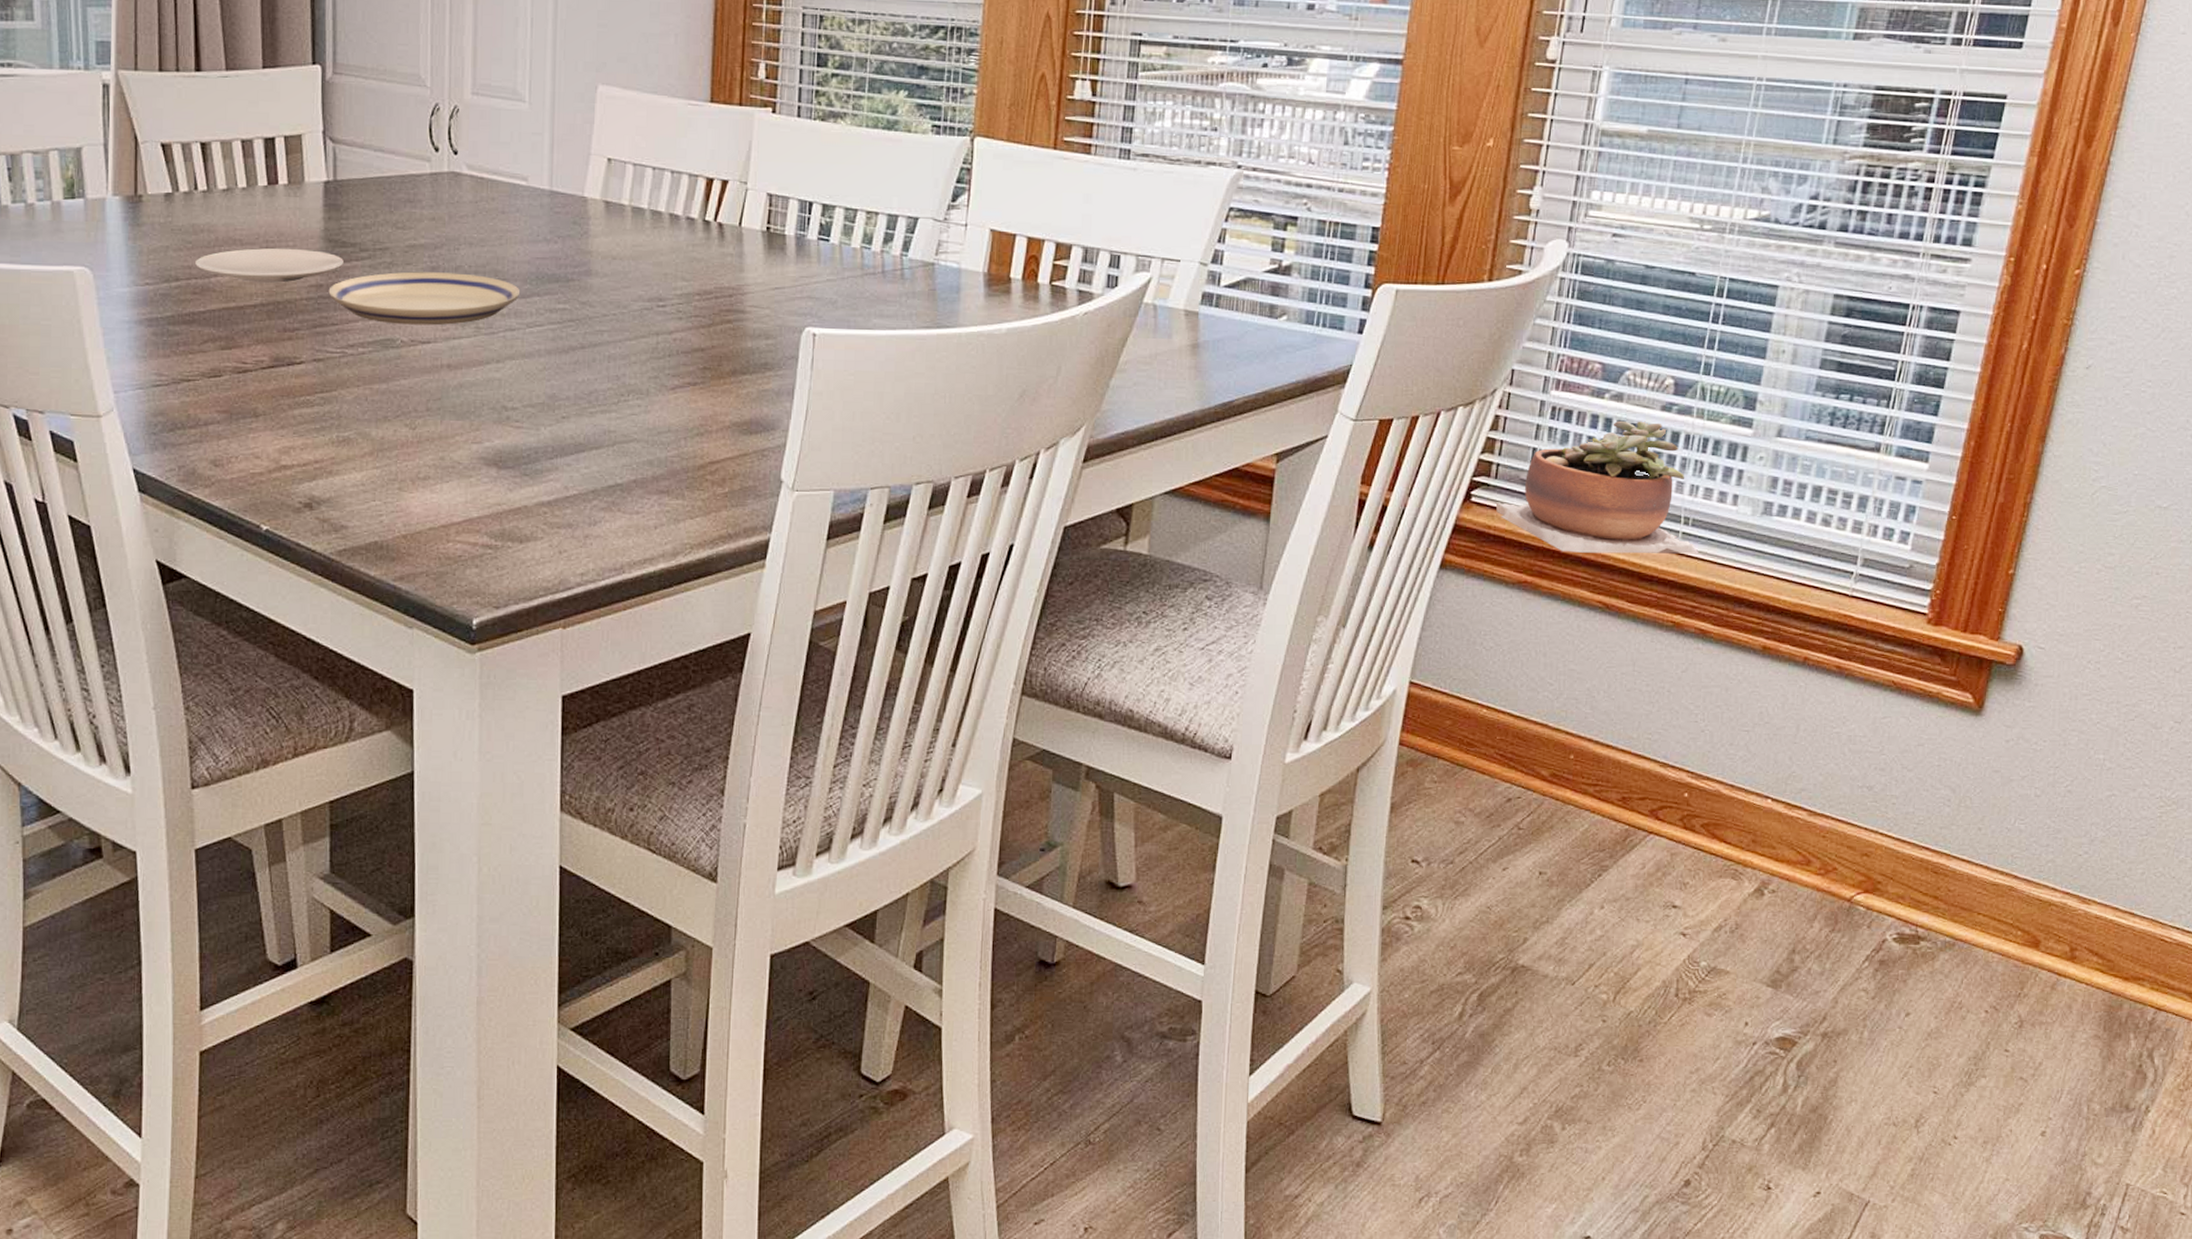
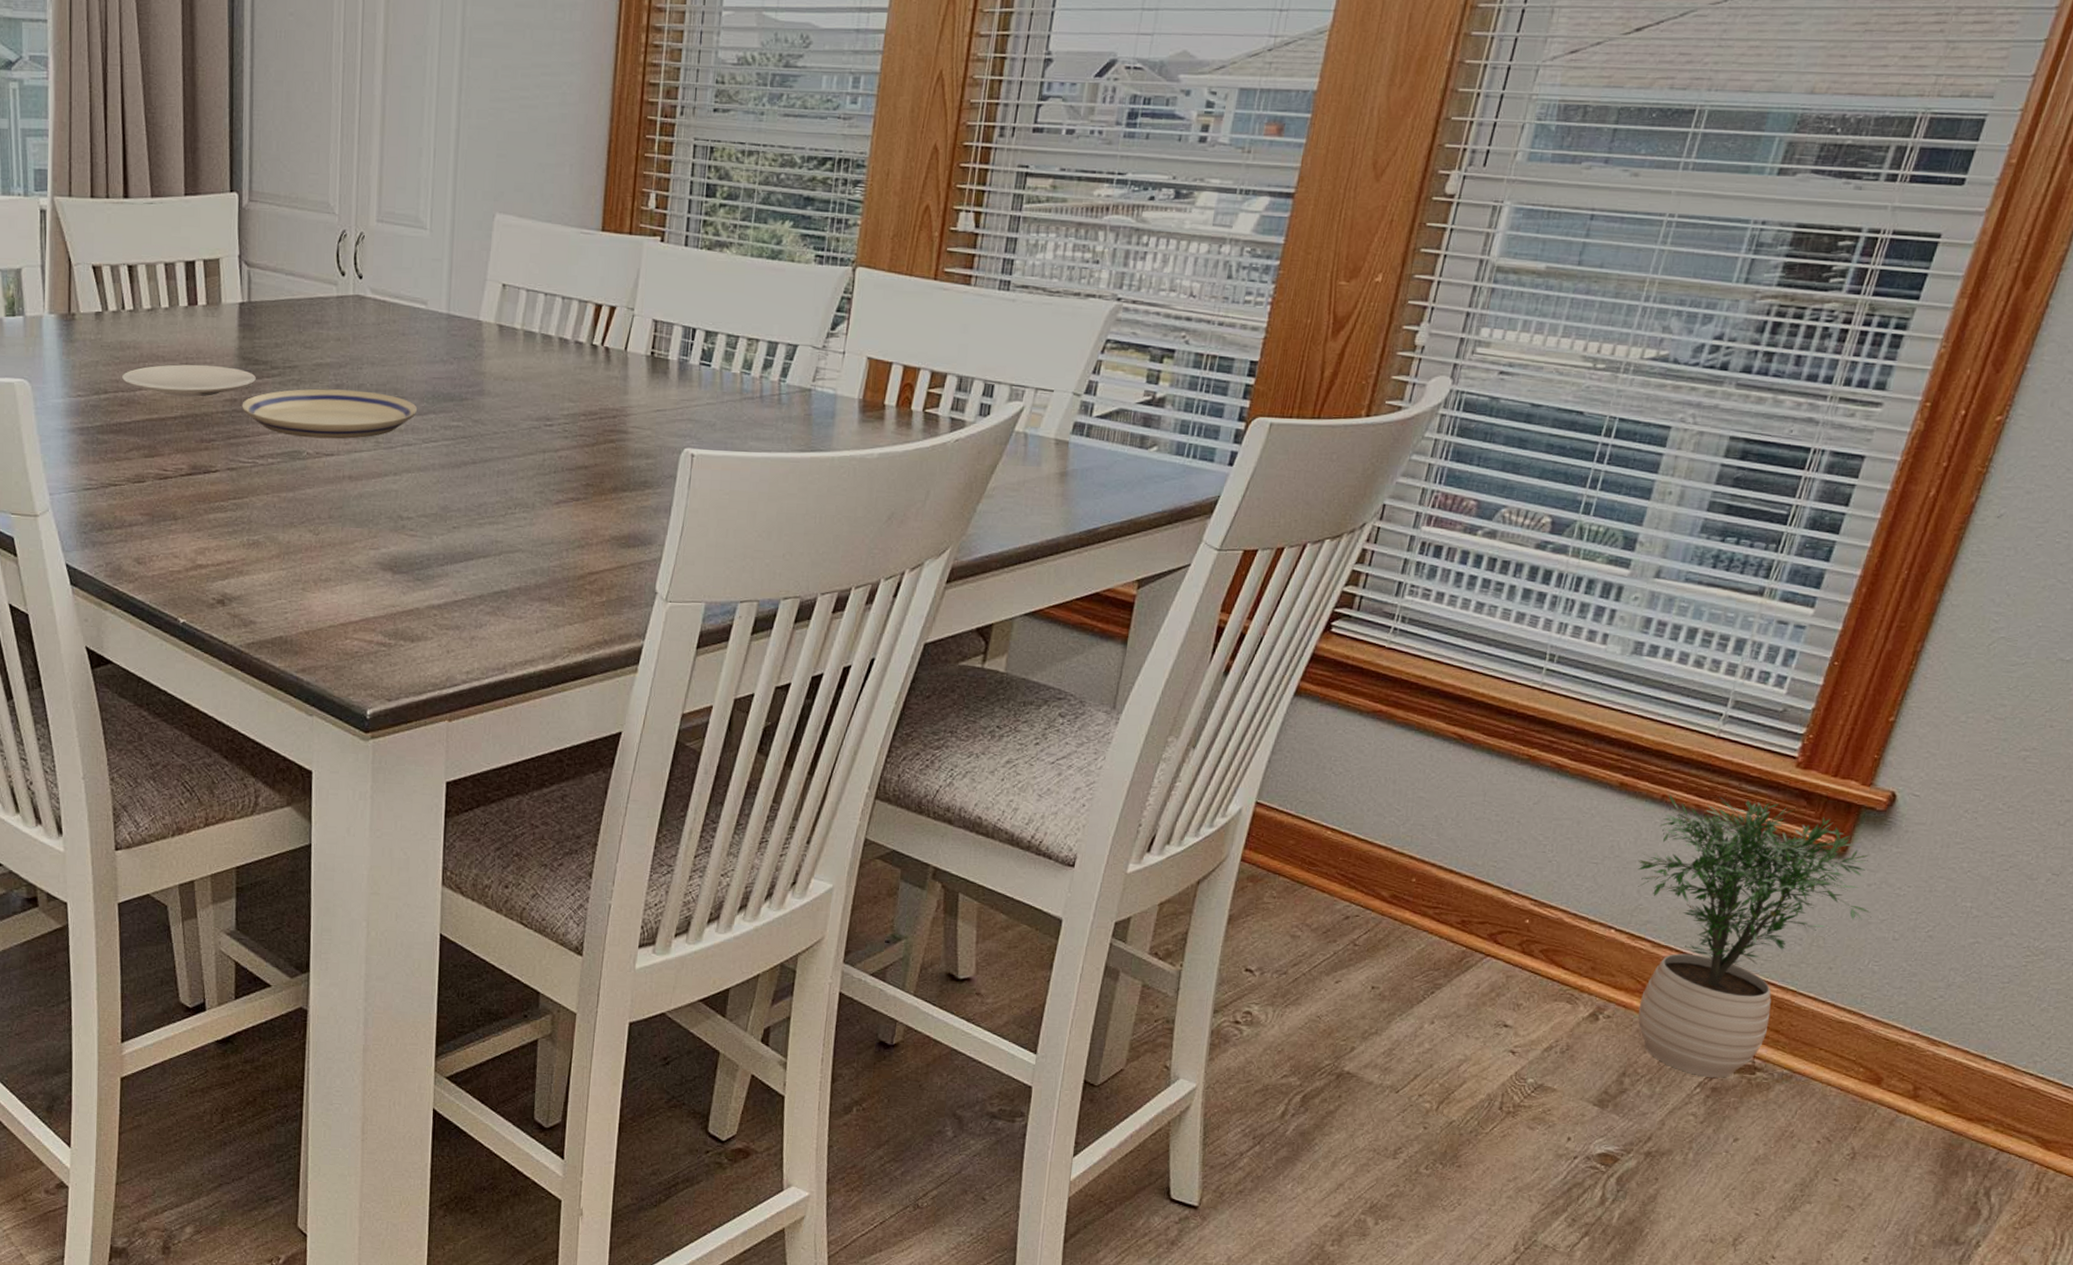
succulent plant: present [1495,421,1699,554] -> none [1356,558,1562,691]
potted plant: none [1787,656,2013,950] -> present [1638,793,1872,1078]

